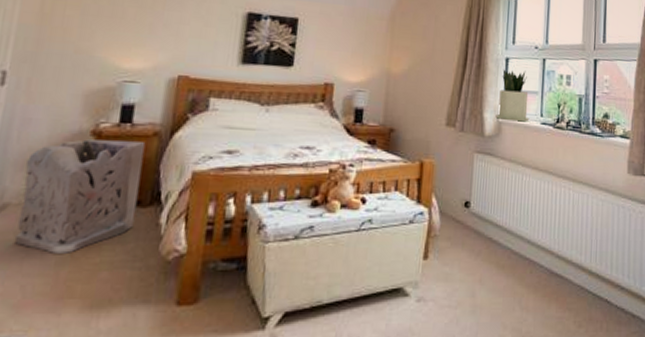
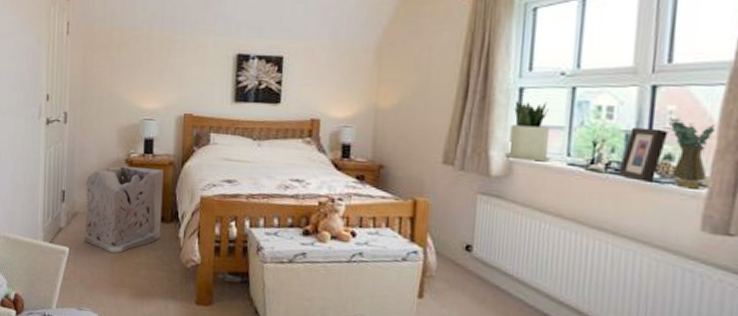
picture frame: none [575,92,605,136] -> present [618,127,668,182]
vase: none [605,85,633,141] -> present [669,117,716,190]

